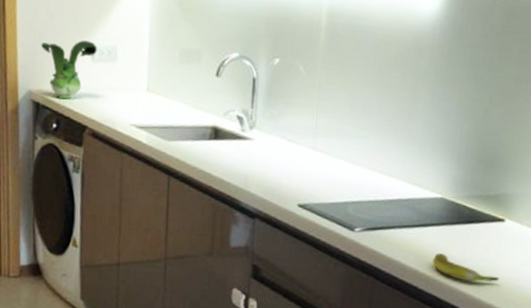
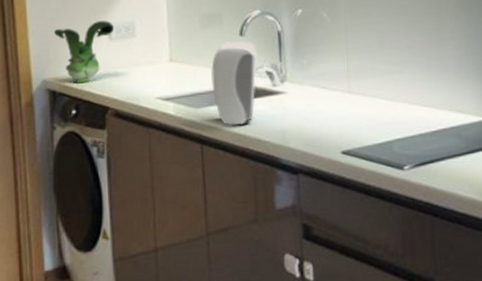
soap dispenser: none [184,80,230,164] -> present [211,40,257,126]

